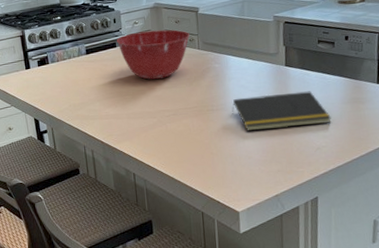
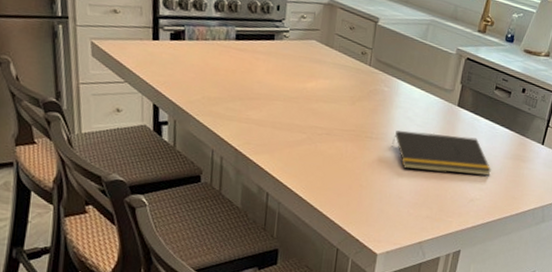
mixing bowl: present [117,29,189,80] -> none [276,28,363,90]

